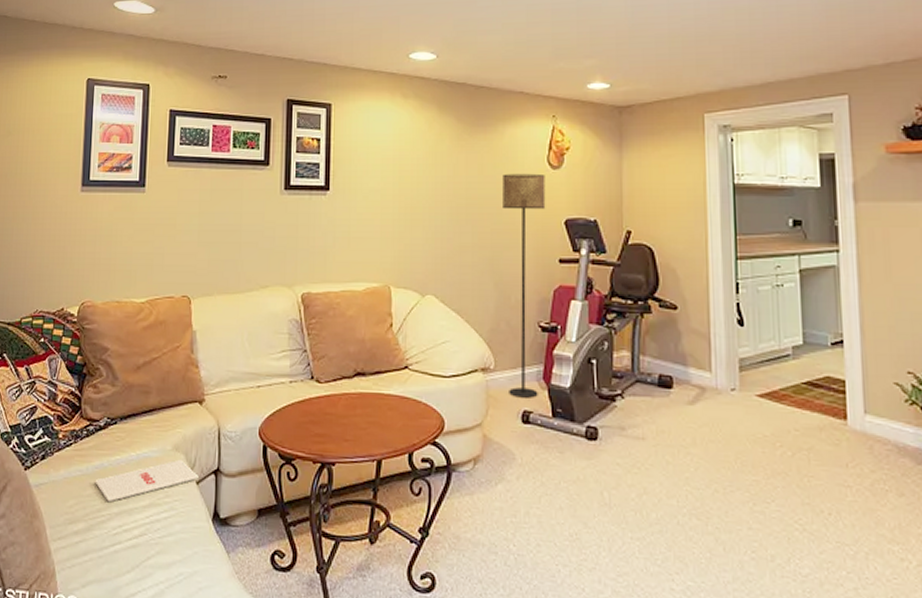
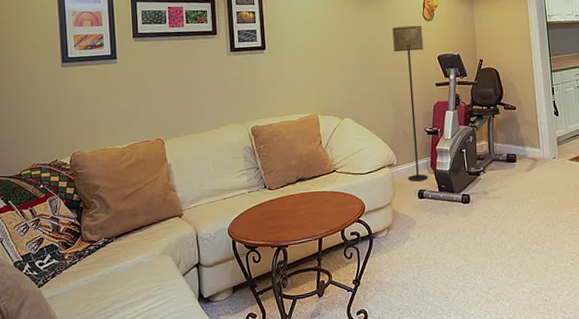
magazine: present [95,459,199,503] -> none [99,260,184,301]

